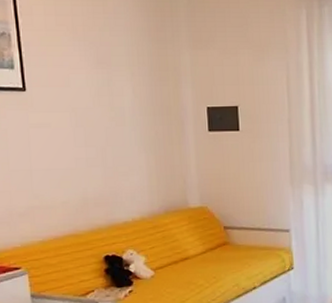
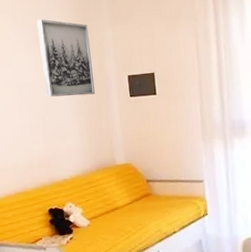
wall art: none [100,35,167,126] -> present [36,19,95,97]

